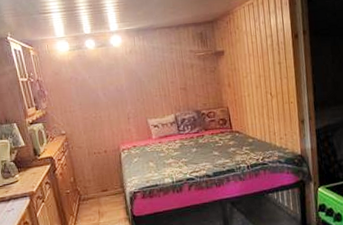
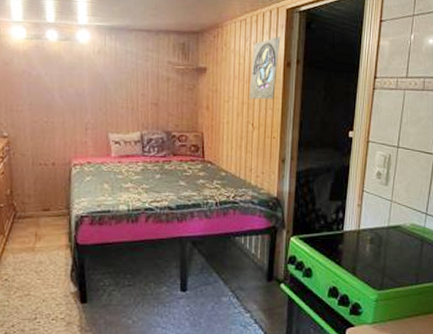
wall ornament: none [262,12,287,72] -> present [249,36,281,100]

